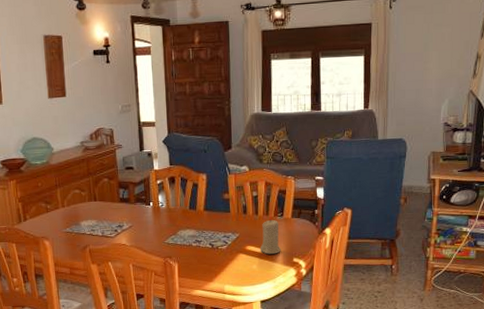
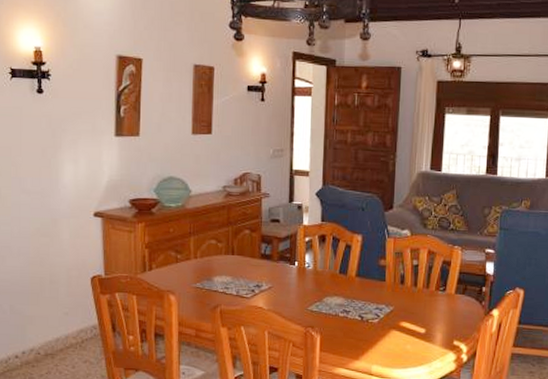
candle: present [259,219,281,255] -> none [416,293,441,334]

